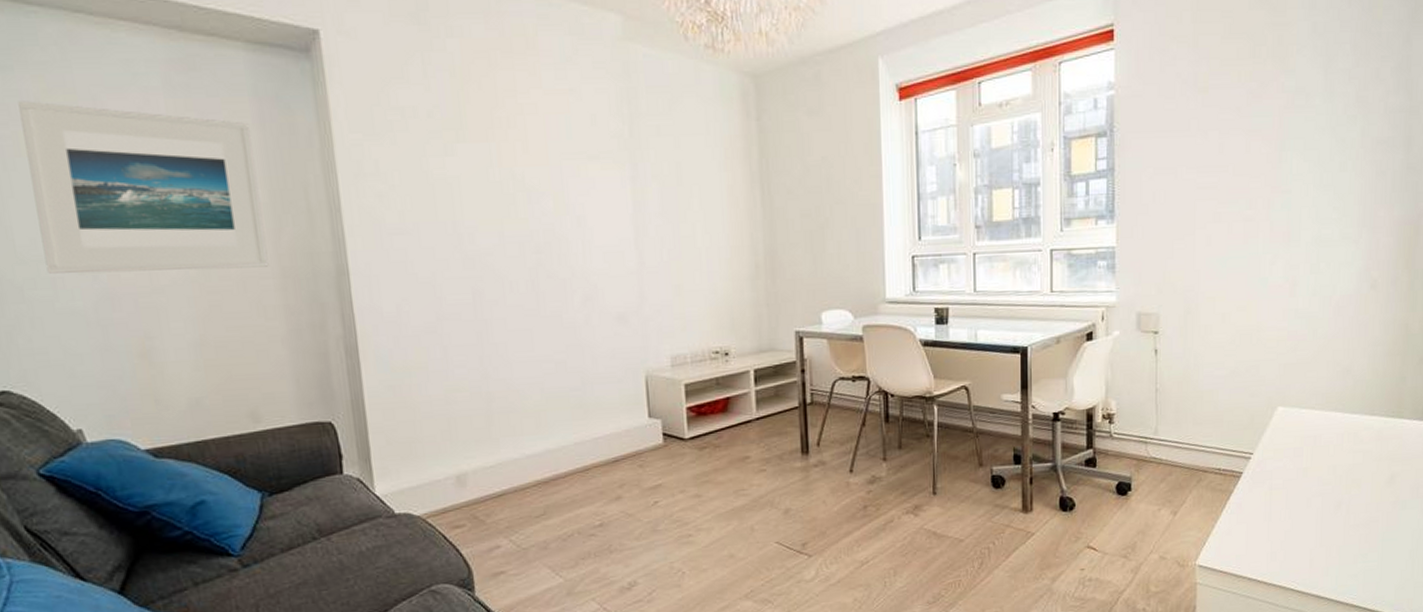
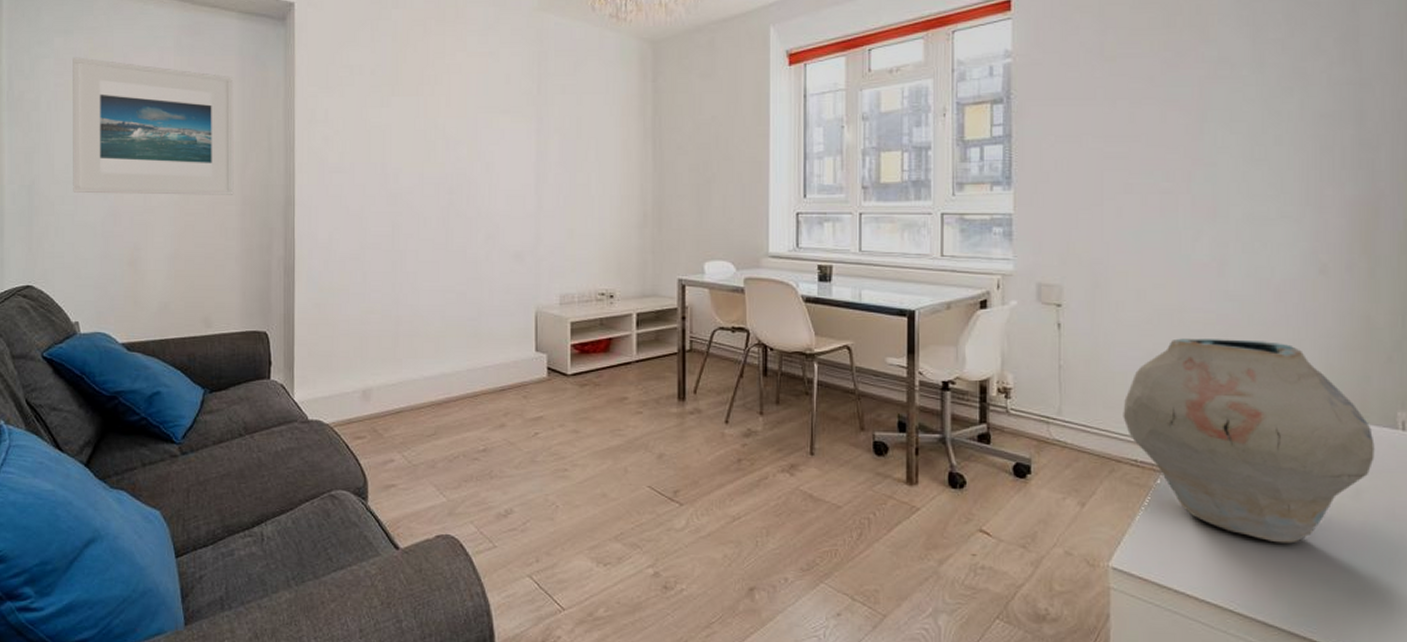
vase: none [1209,352,1407,528] -> present [1123,338,1375,544]

